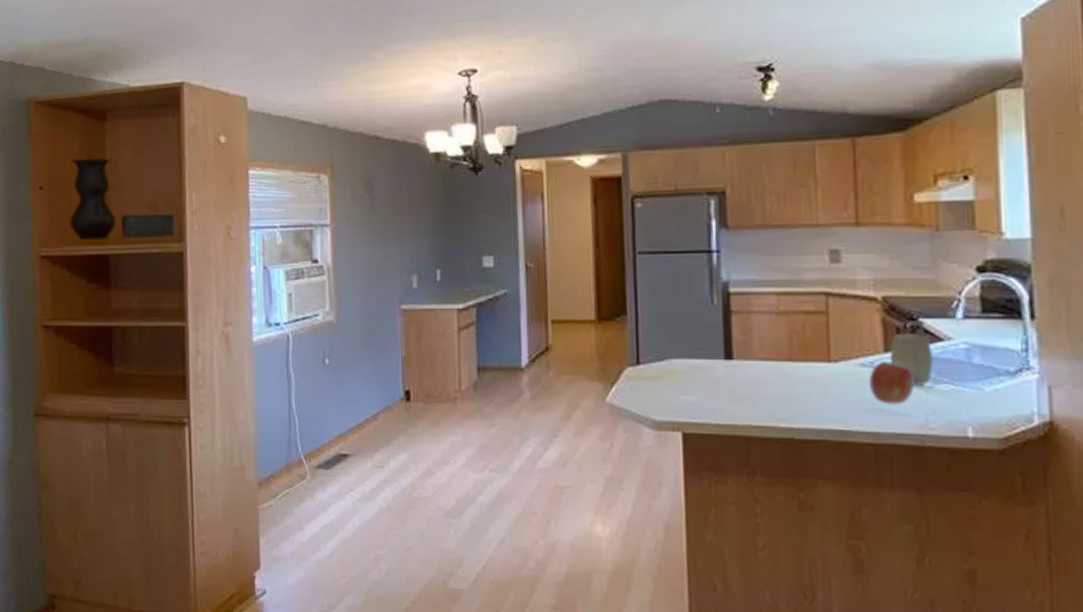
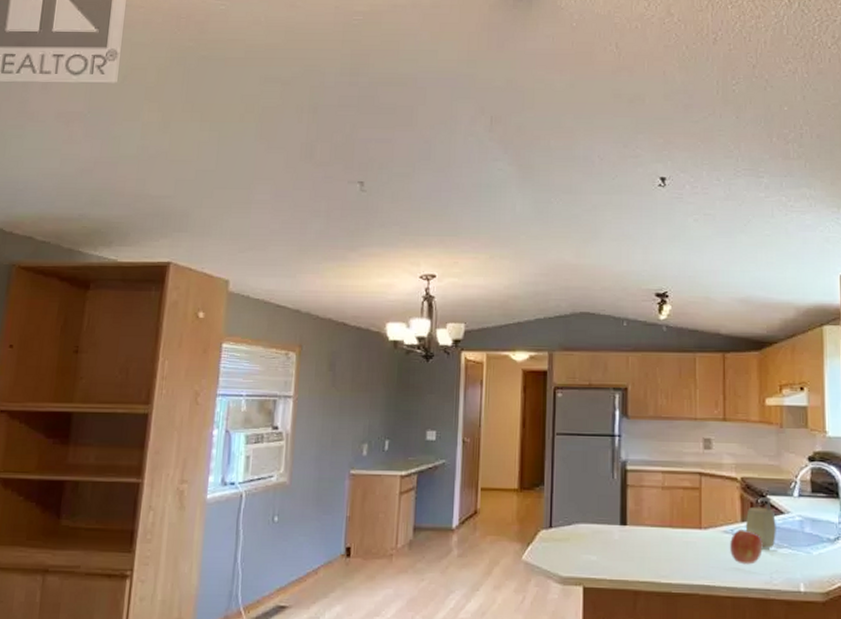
vase: present [69,158,116,240] -> none [35,321,88,398]
decorative box: present [120,213,176,240] -> none [88,376,145,400]

